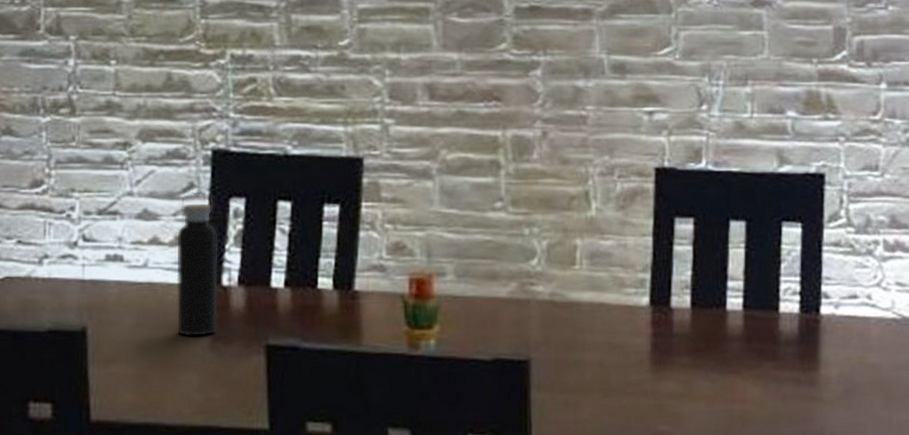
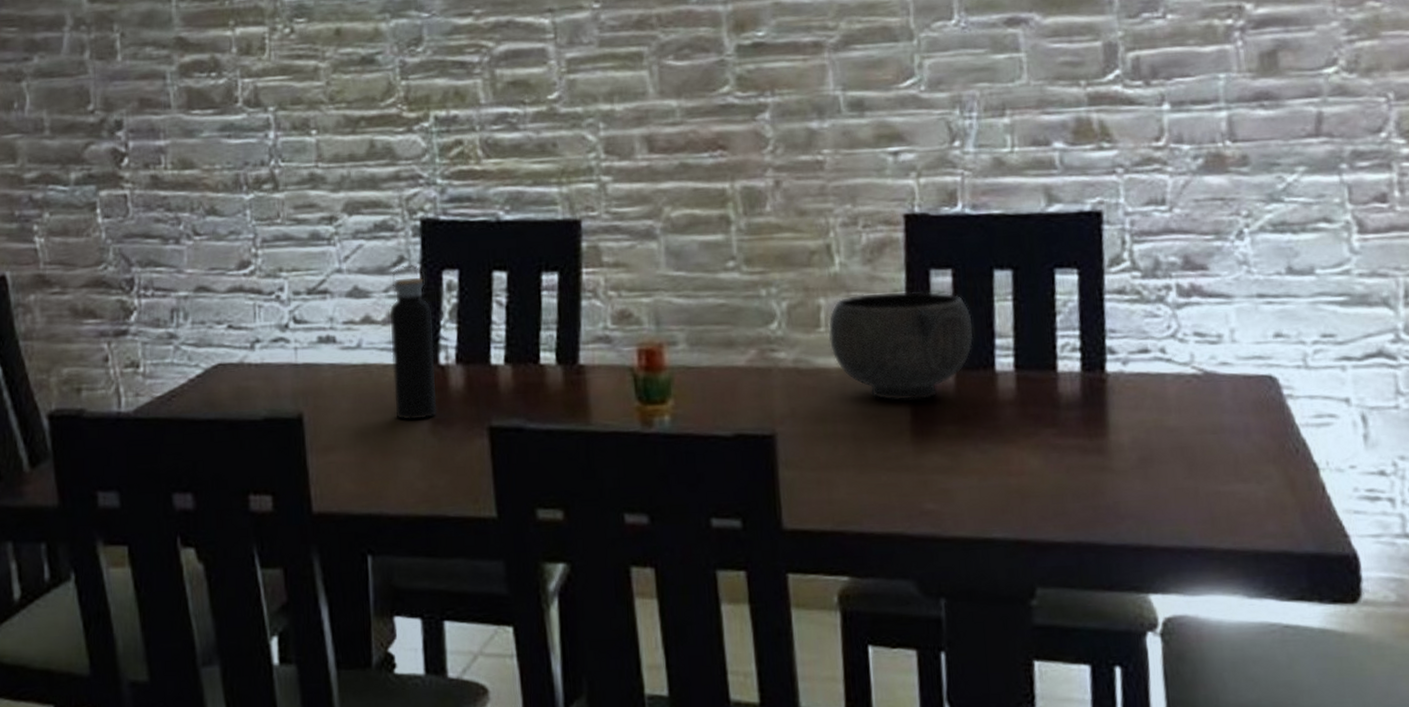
bowl: none [583,236,709,333] -> present [828,291,974,401]

